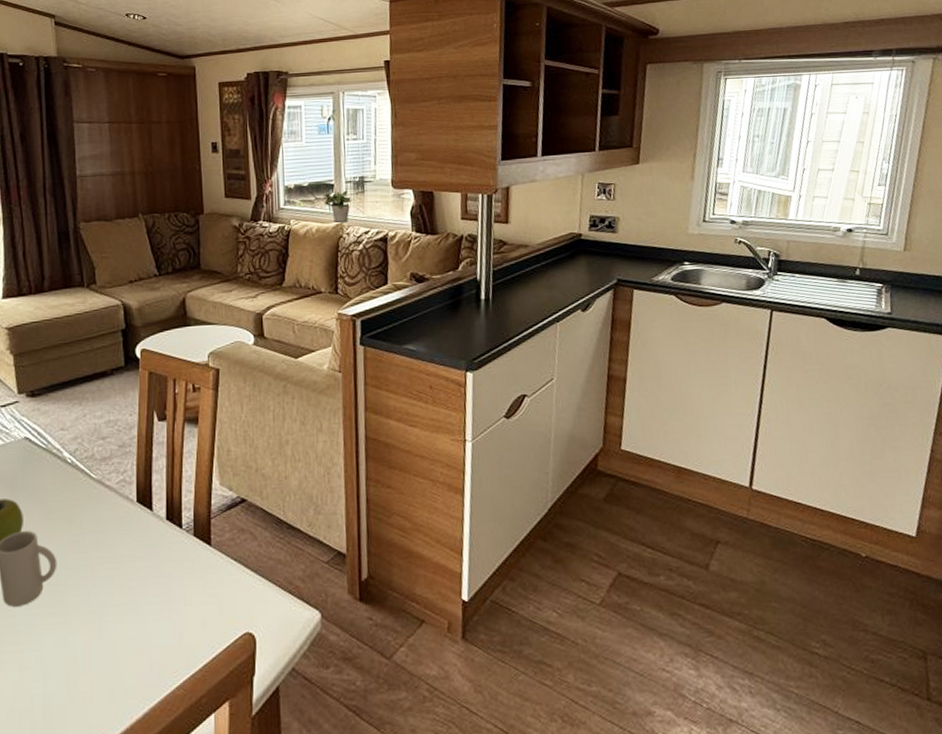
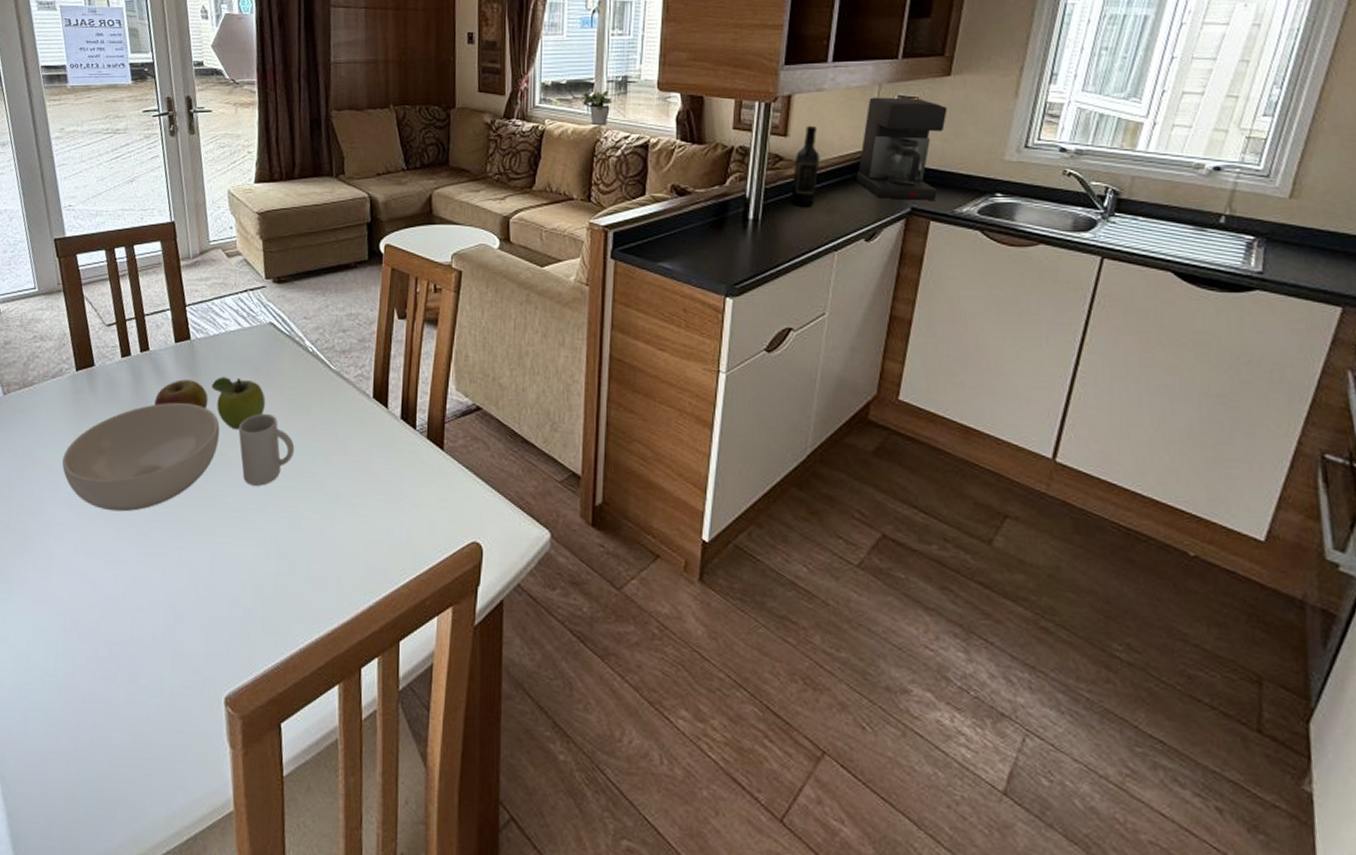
wine bottle: none [515,212,538,285] -> present [790,125,820,207]
coffee maker: none [569,184,639,273] -> present [856,97,948,200]

